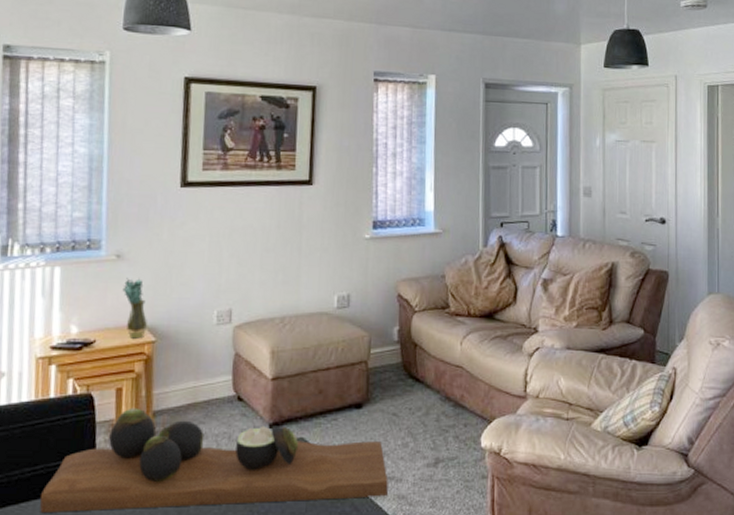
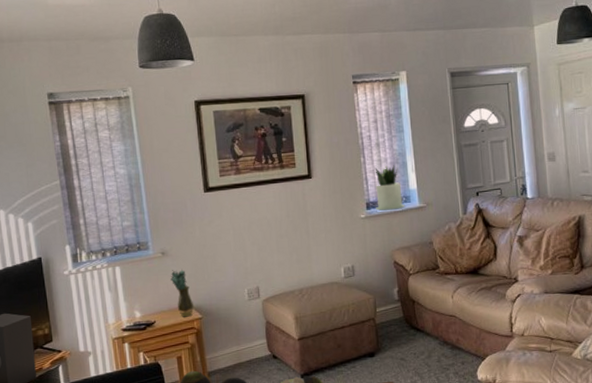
planter: none [384,180,418,234] -> present [374,165,405,212]

